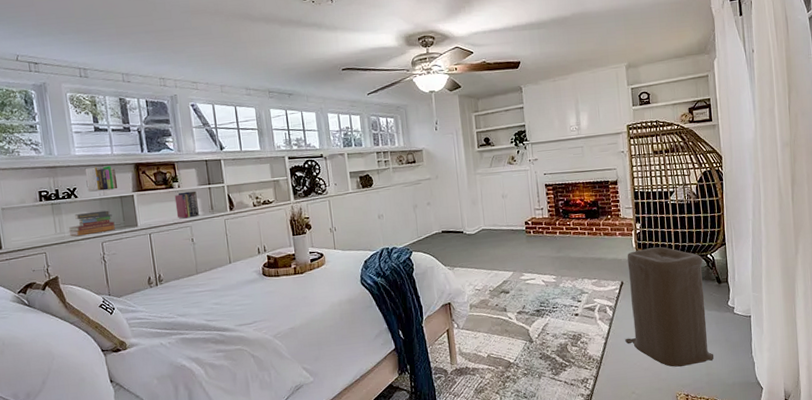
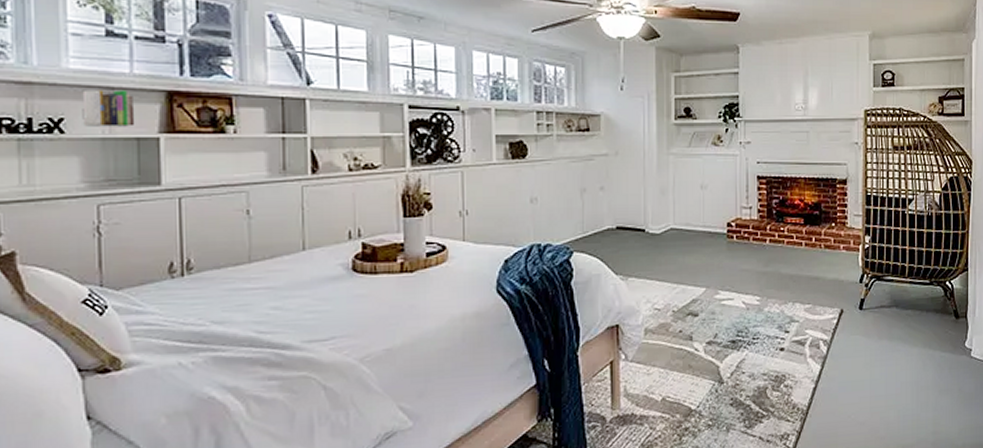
books: present [68,210,115,237] -> none [42,156,123,193]
books: present [174,191,199,219] -> none [226,140,262,179]
laundry basket: present [625,247,714,367] -> none [839,268,943,422]

